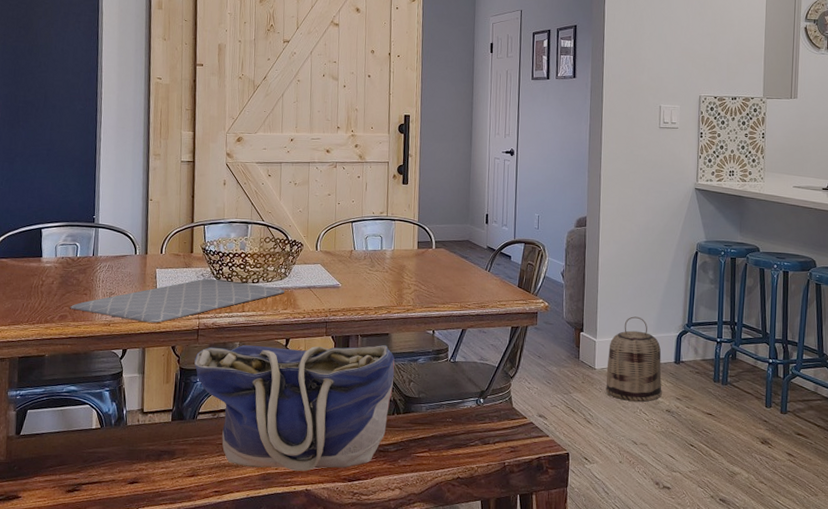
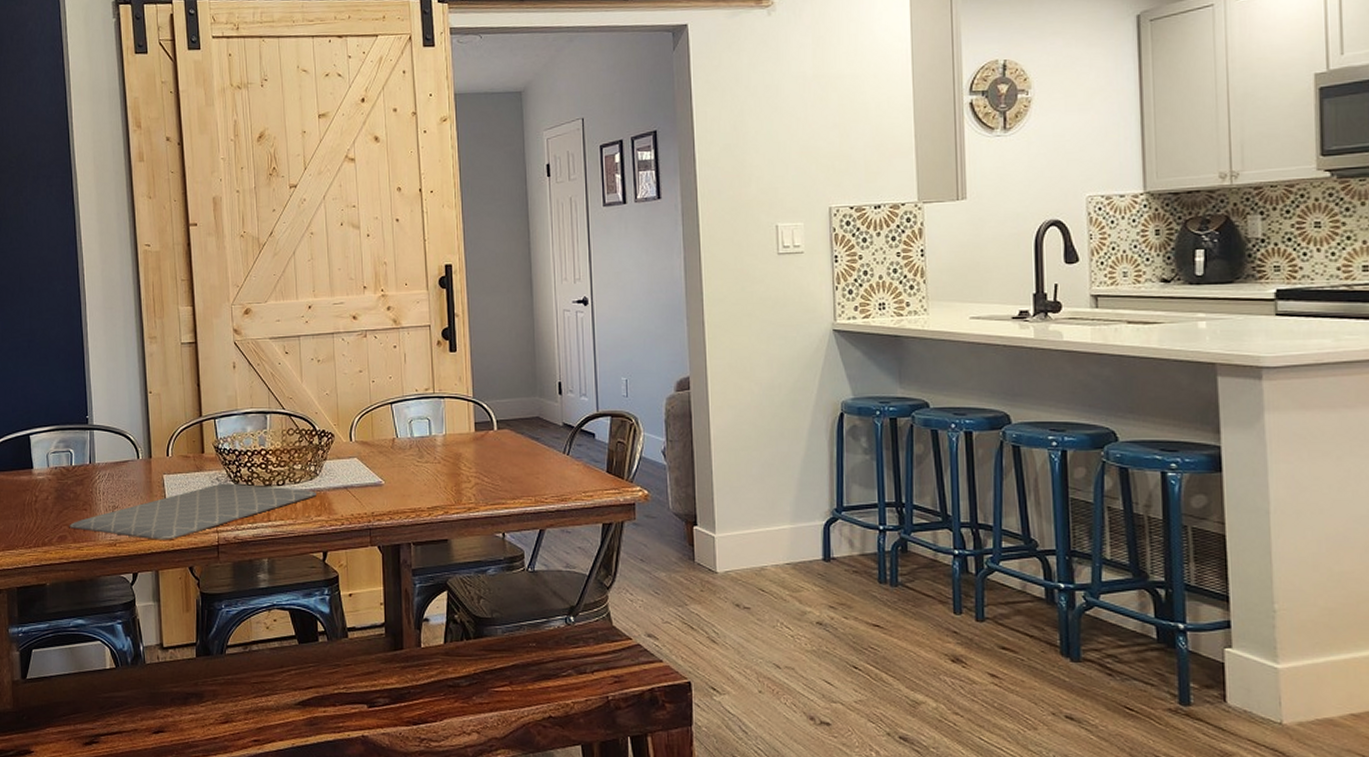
tote bag: present [194,345,395,472] -> none [217,554,460,715]
basket: present [605,316,662,402] -> none [732,502,809,613]

